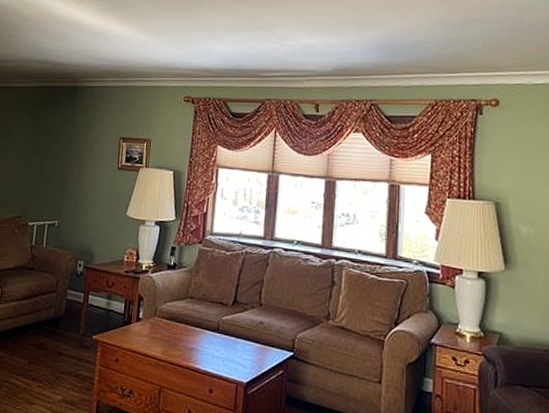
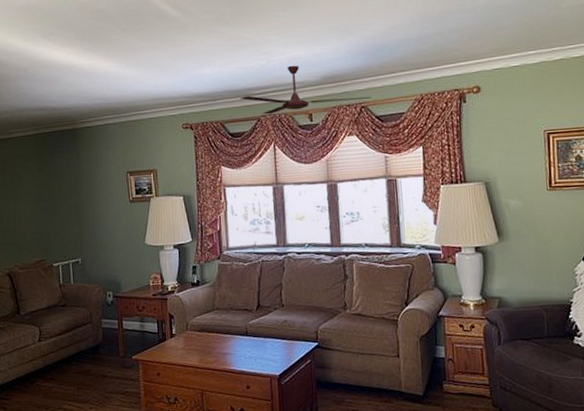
ceiling fan: none [247,52,382,99] -> present [240,65,371,115]

